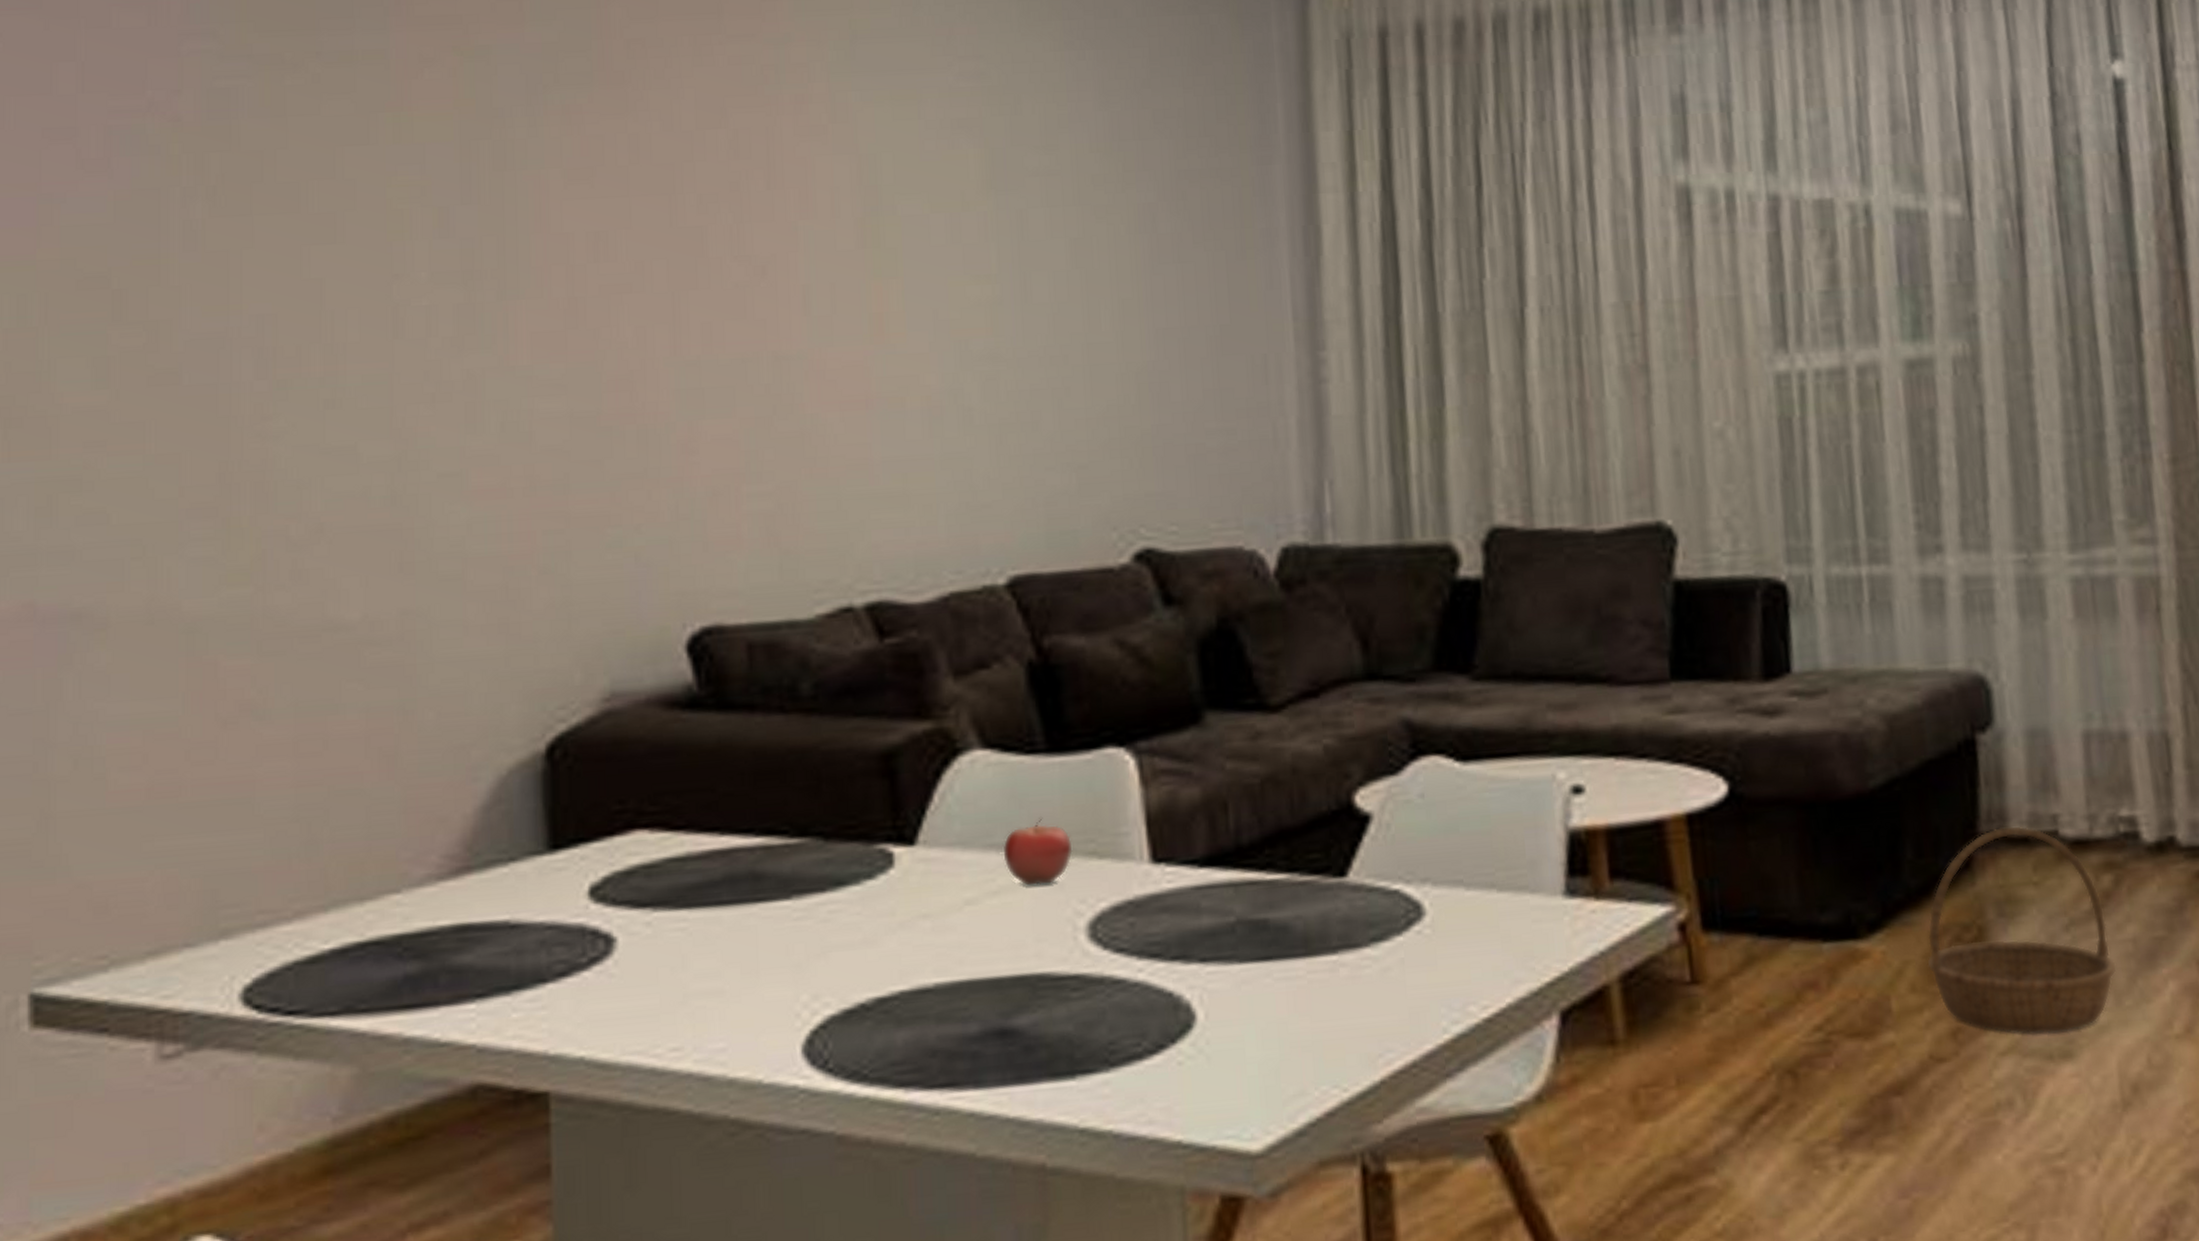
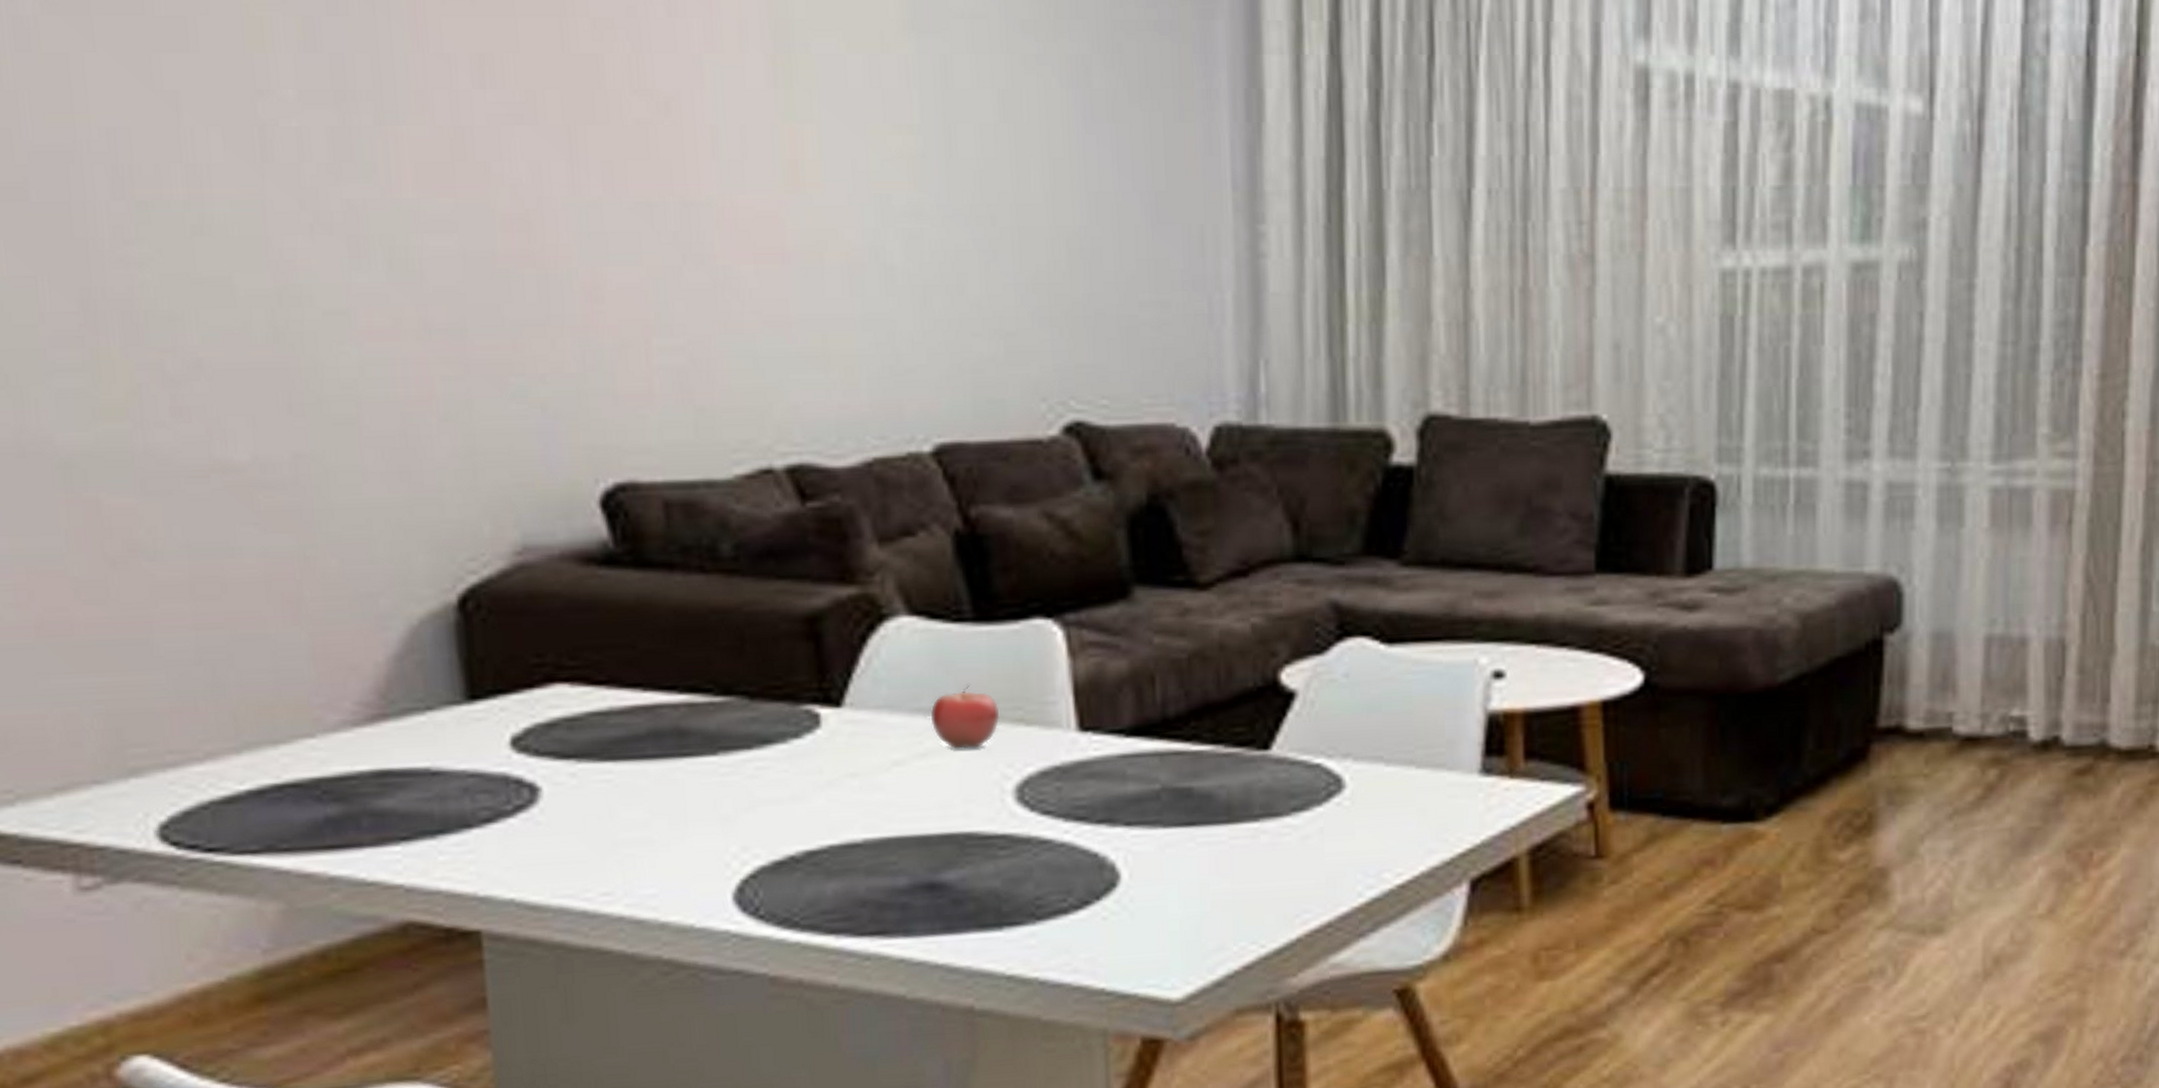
basket: present [1927,825,2117,1034] -> none [1818,721,1992,911]

